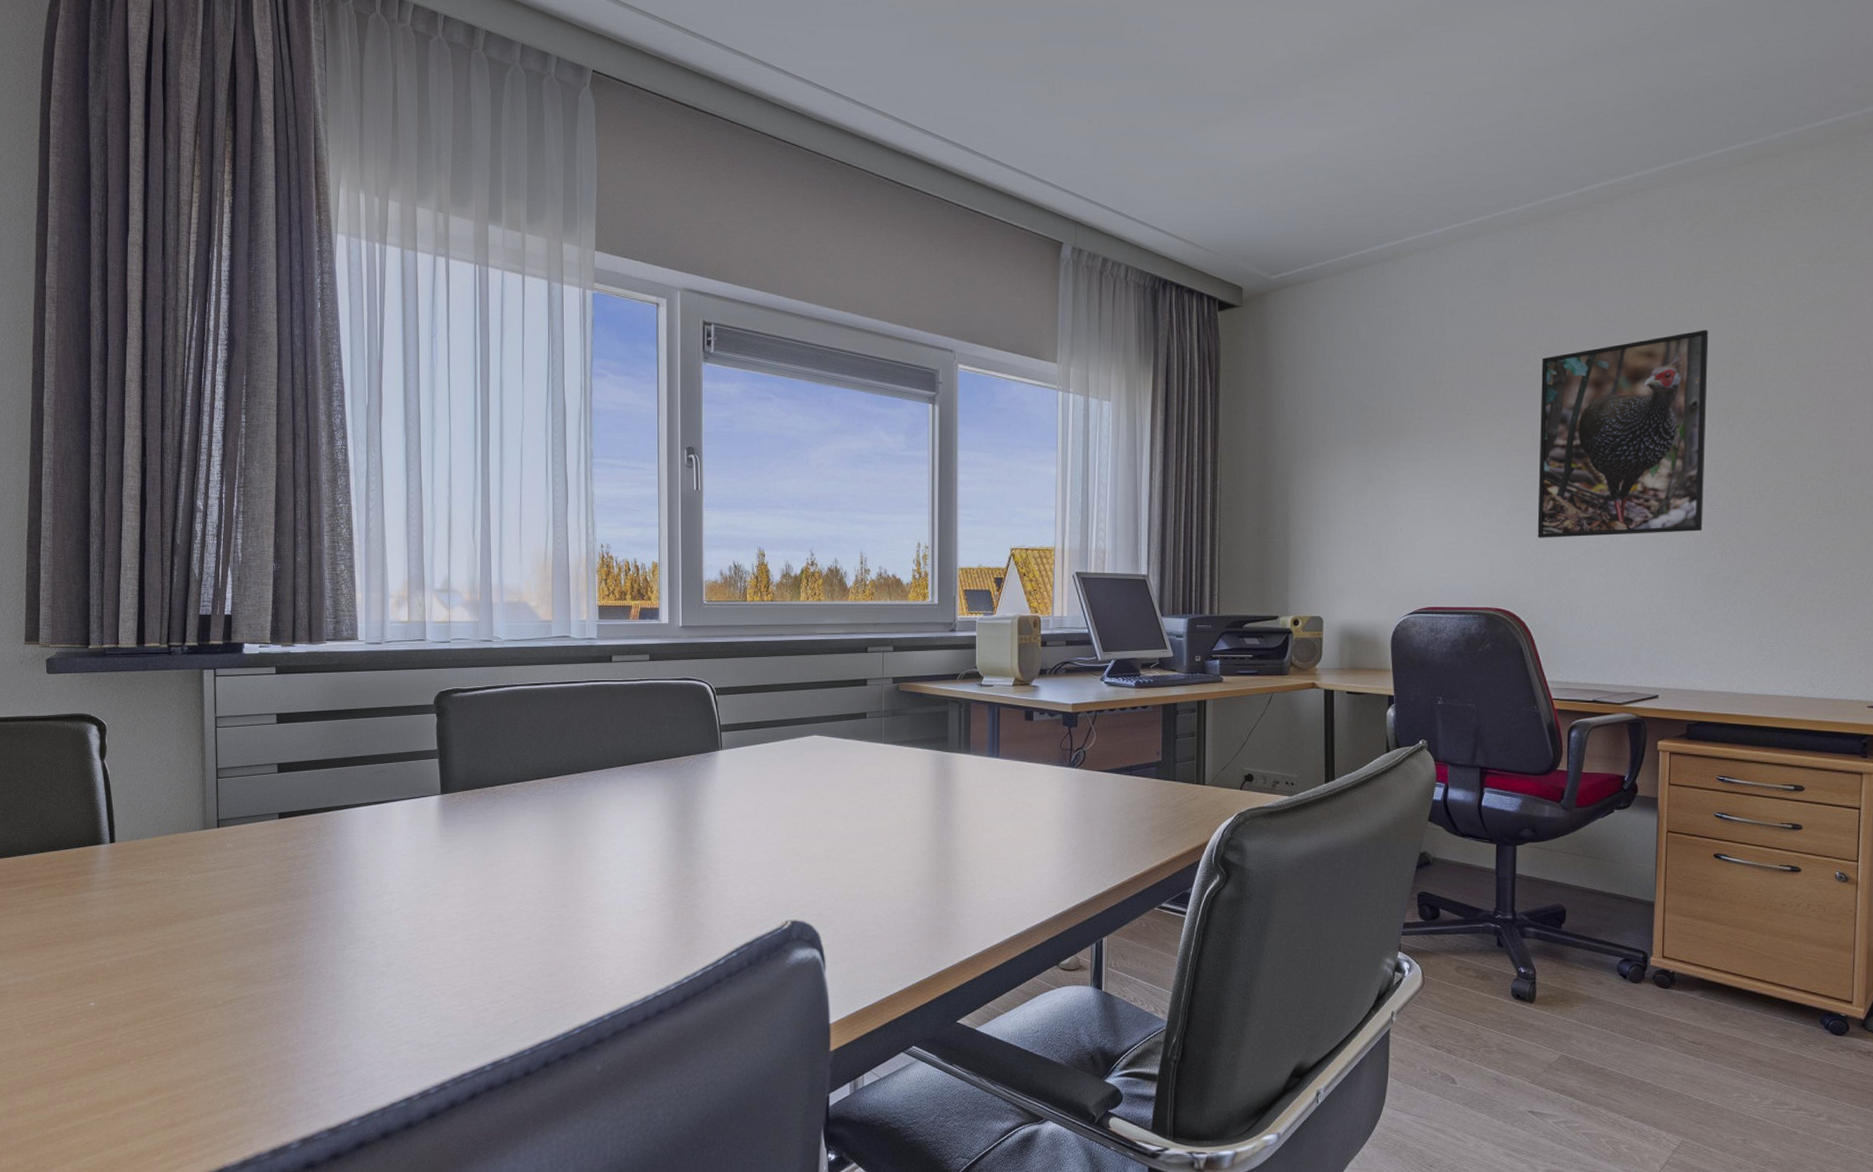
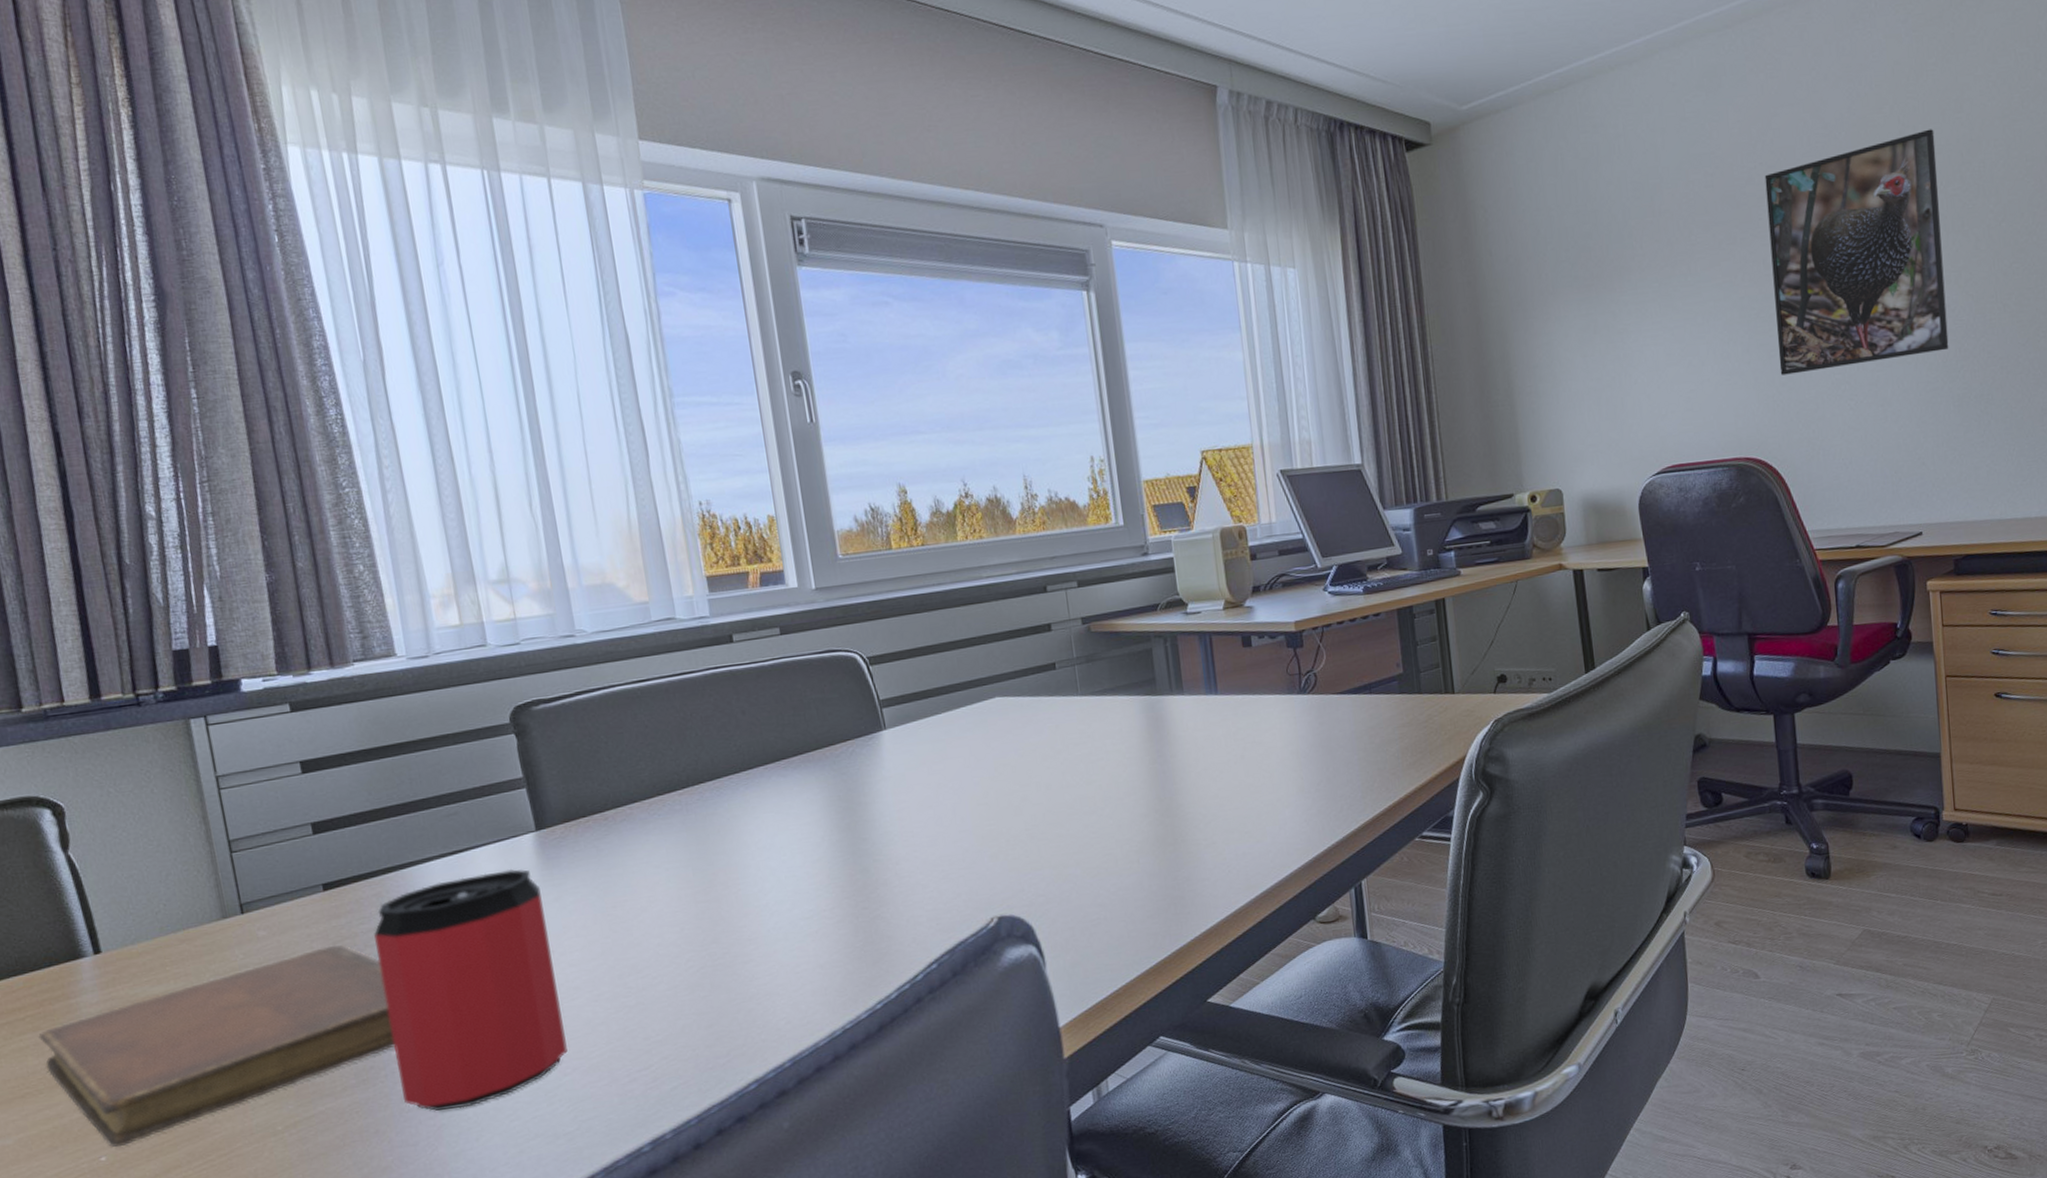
notebook: none [62,863,313,996] -> present [38,945,396,1147]
can: none [310,822,439,1010] -> present [374,868,568,1111]

